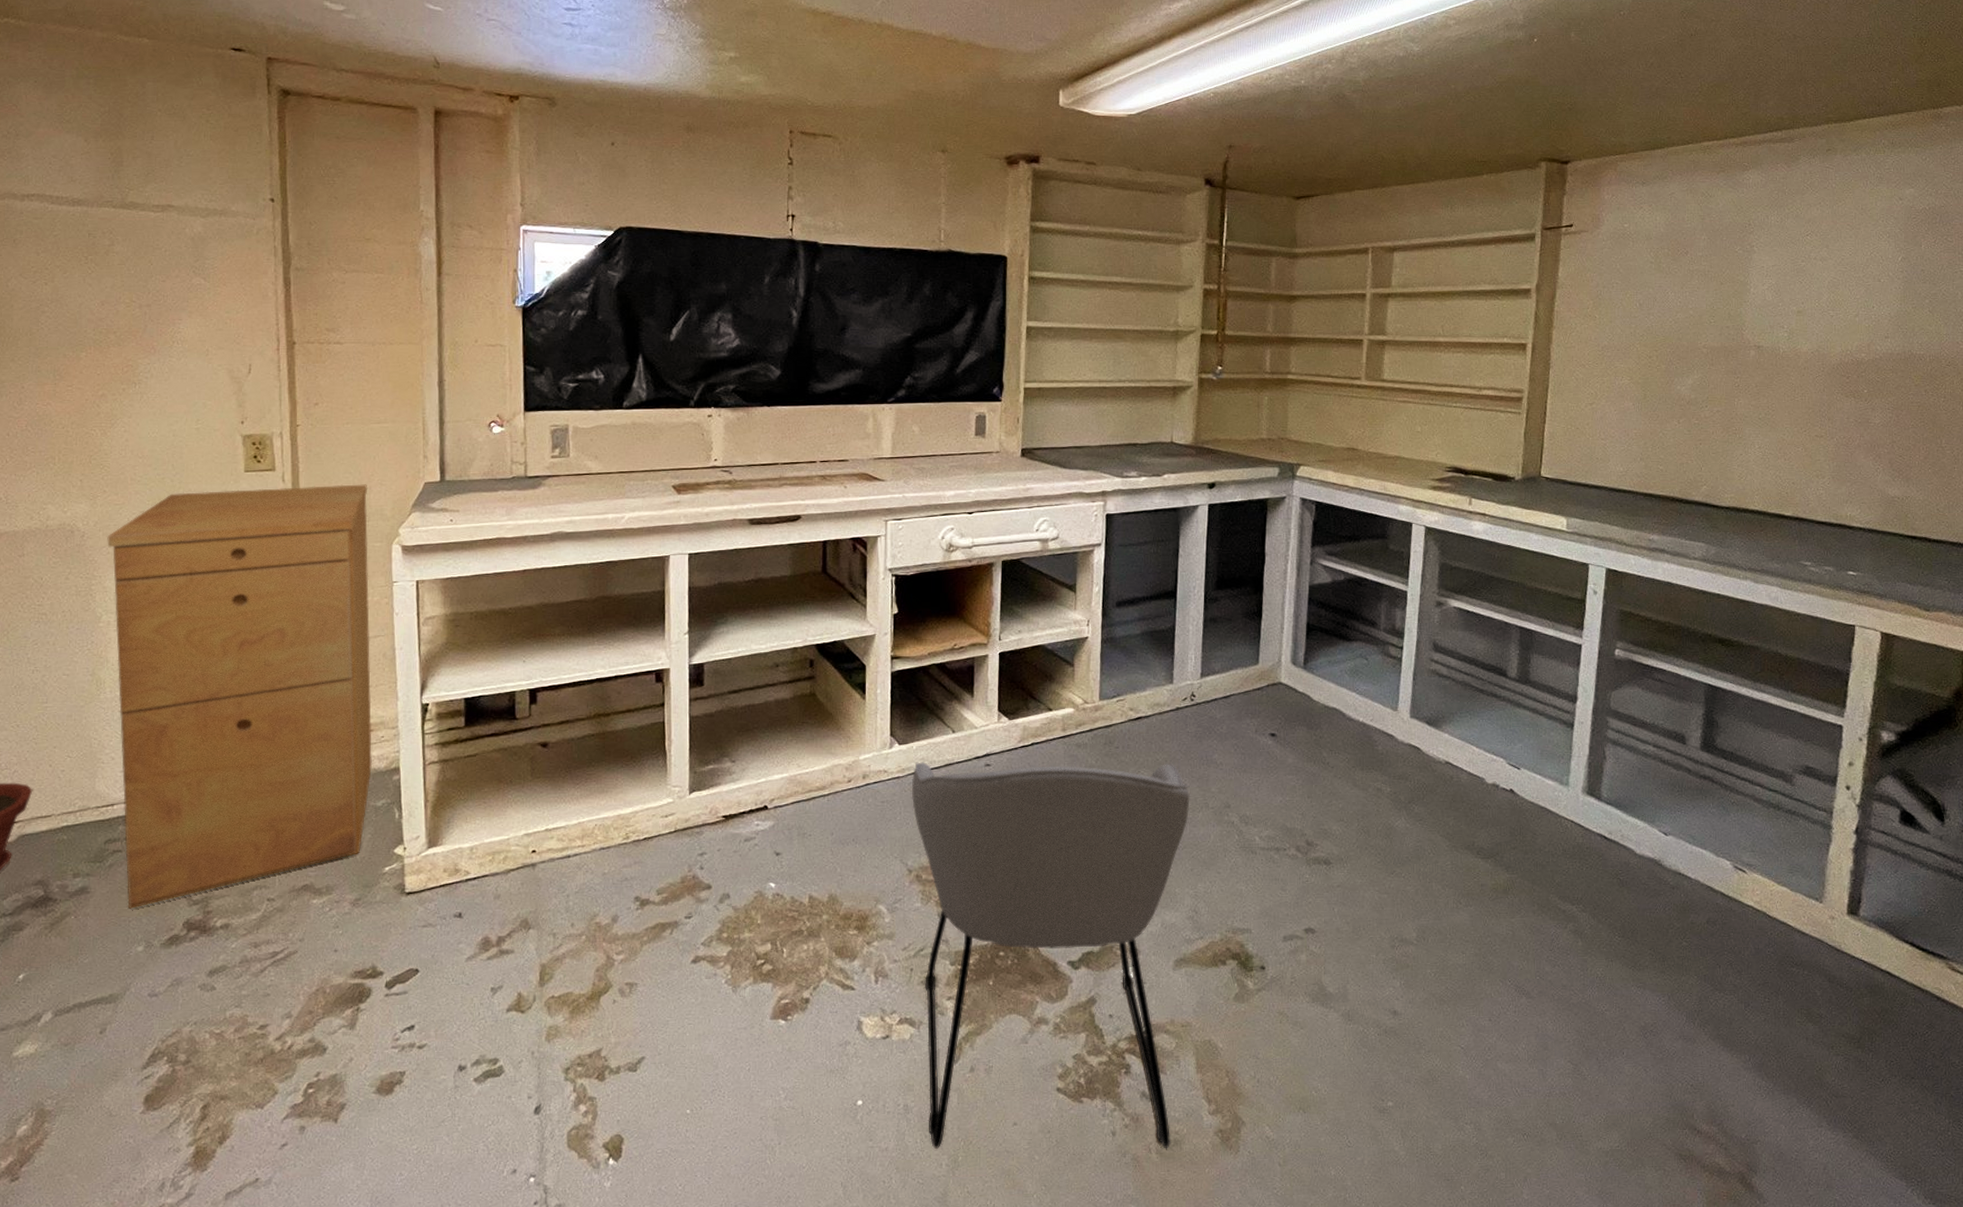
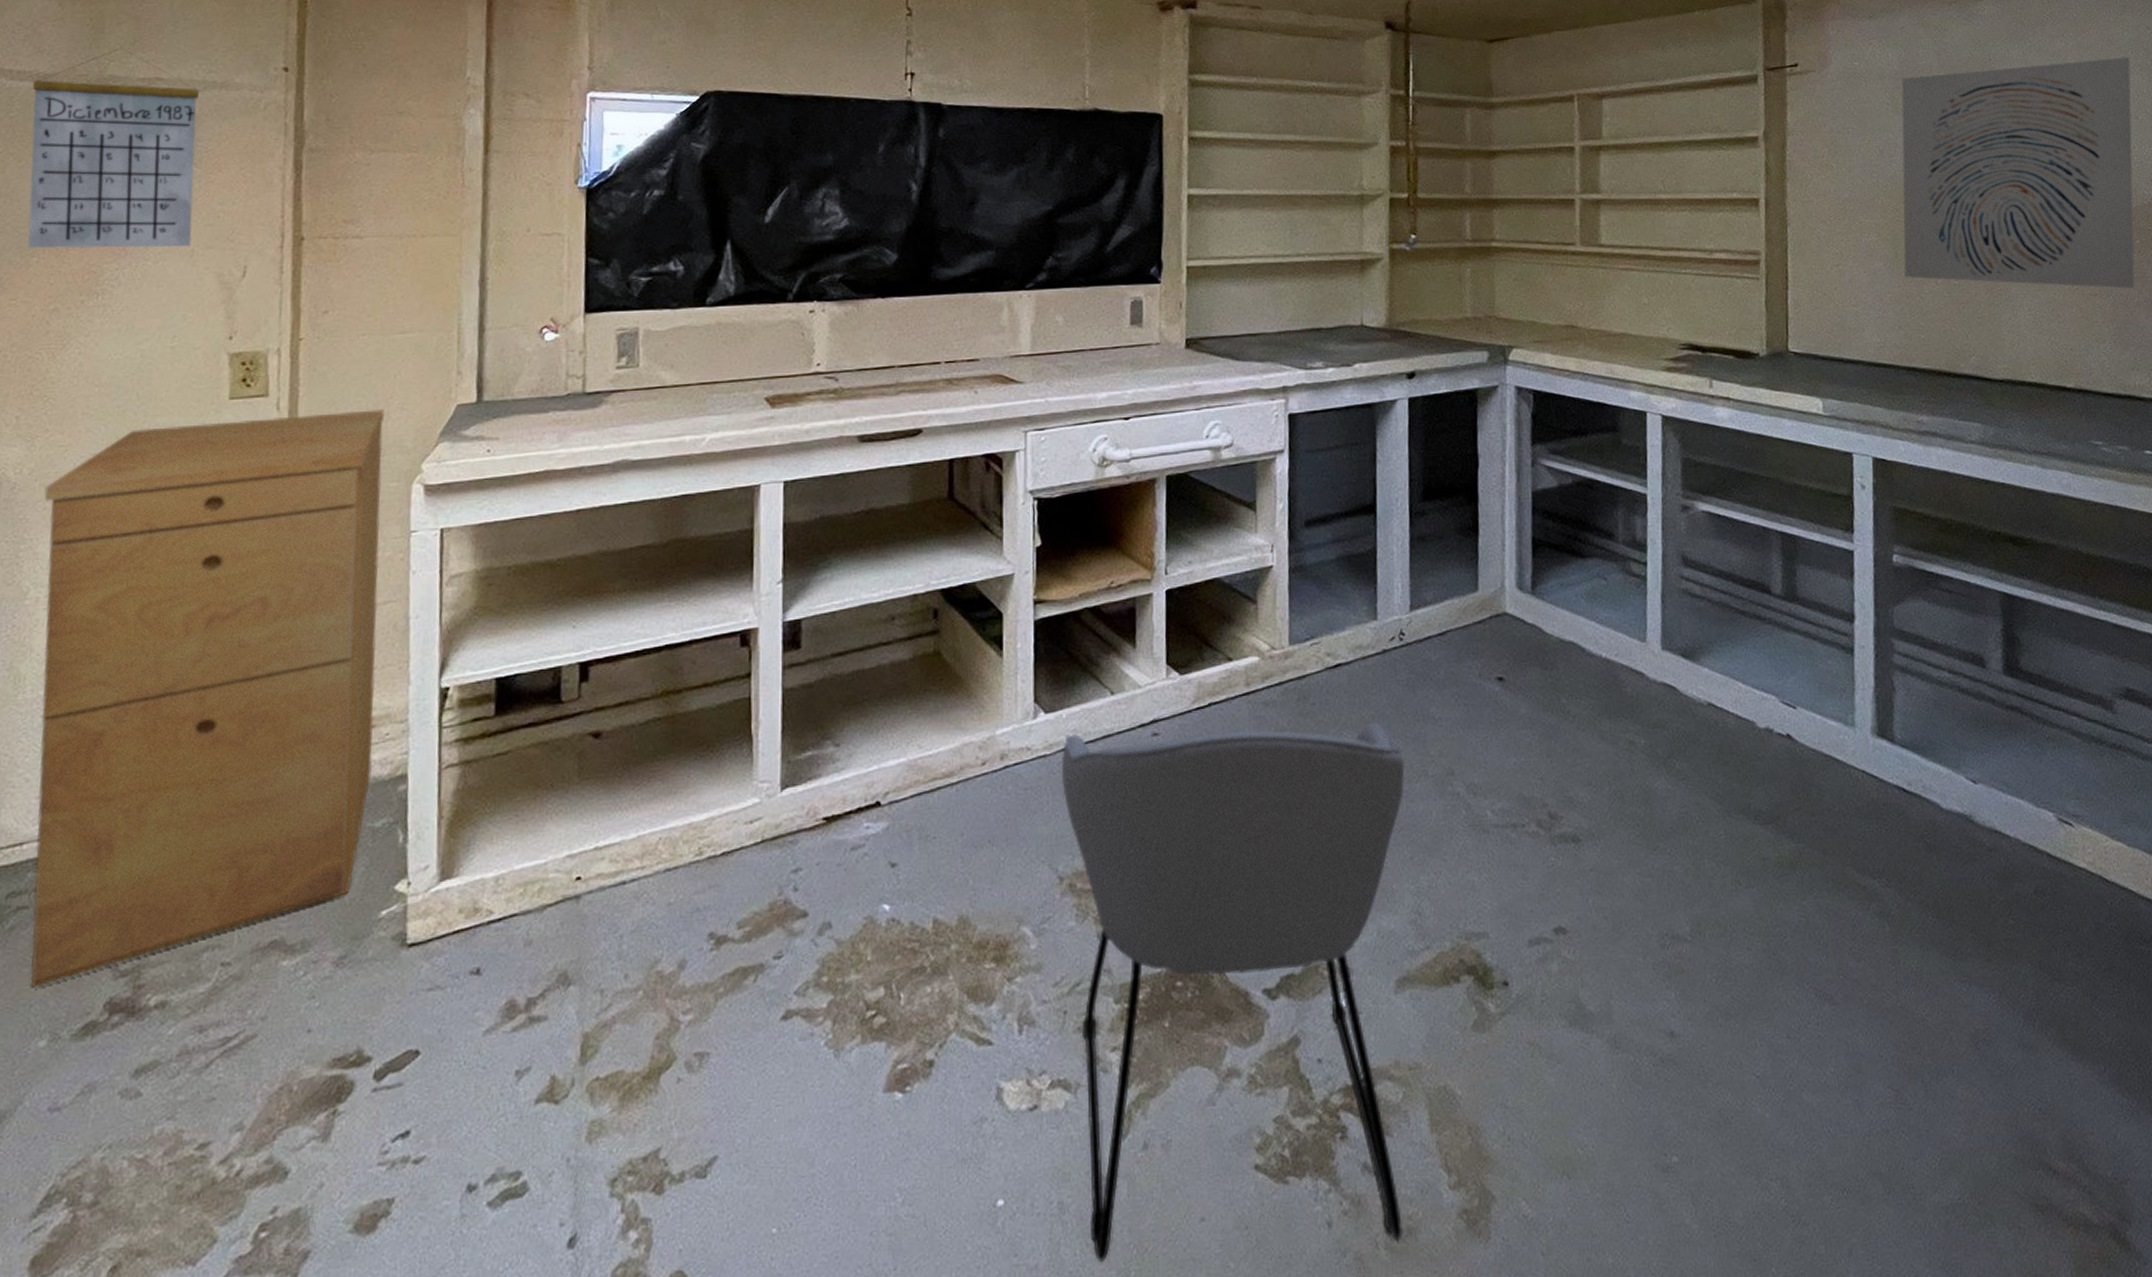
calendar: none [69,178,206,347] -> present [27,47,199,248]
wall art: none [1651,225,1880,432] -> present [1901,57,2135,289]

